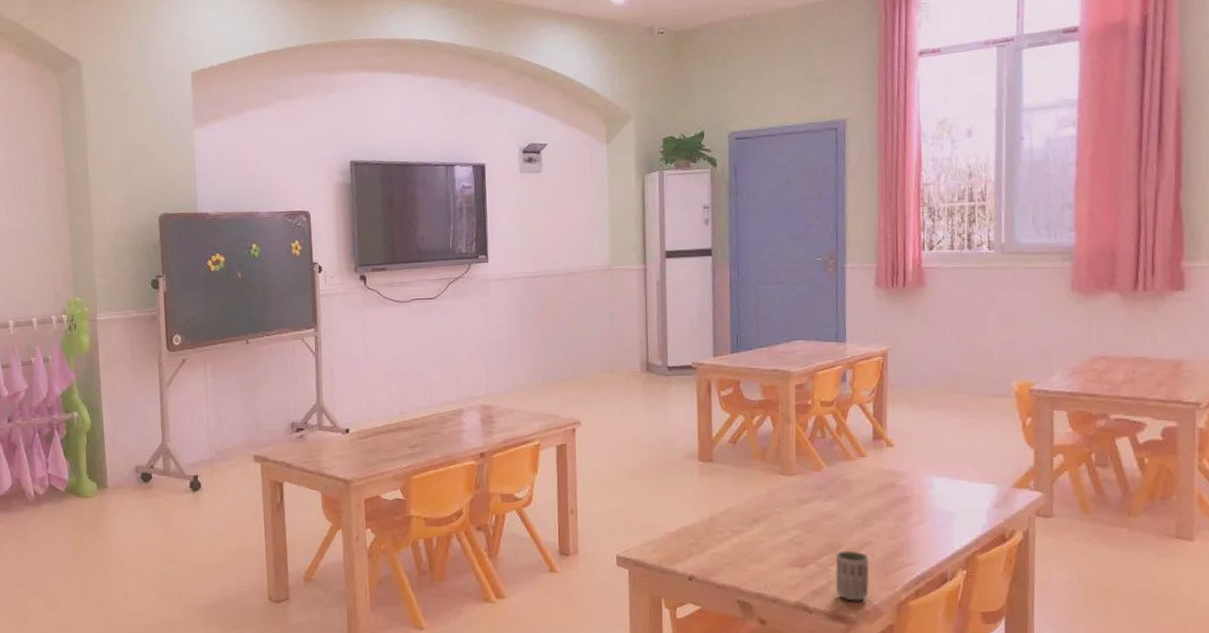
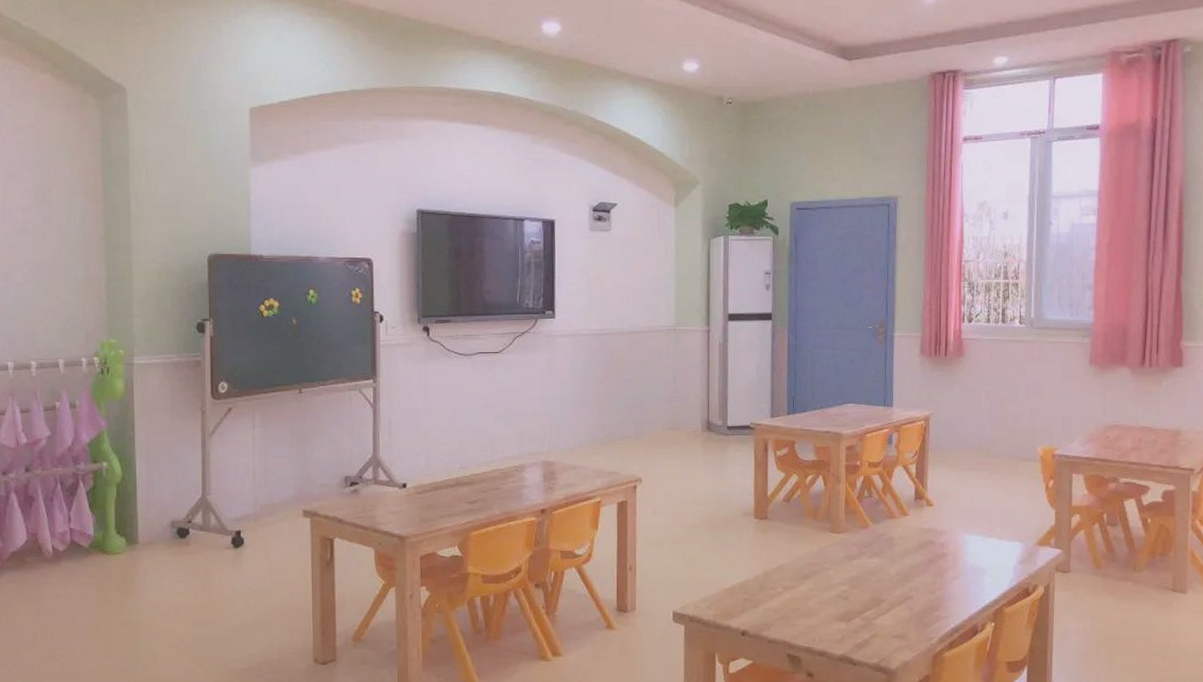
cup: present [835,550,870,601] -> none [878,604,909,653]

